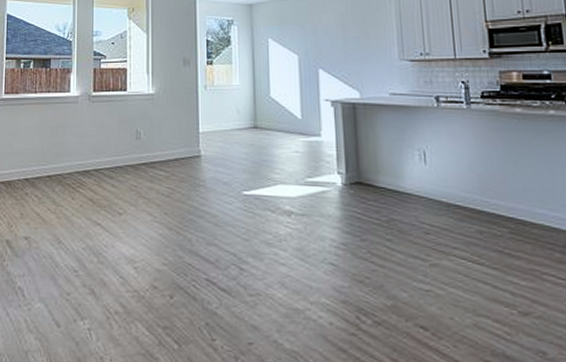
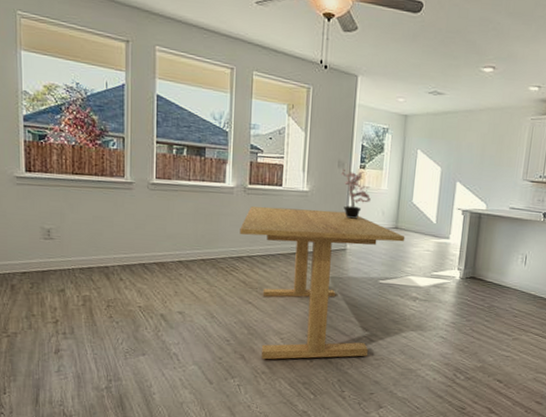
dining table: none [85,113,268,296] -> present [240,206,405,360]
potted plant: none [187,66,222,120] -> present [341,168,370,219]

